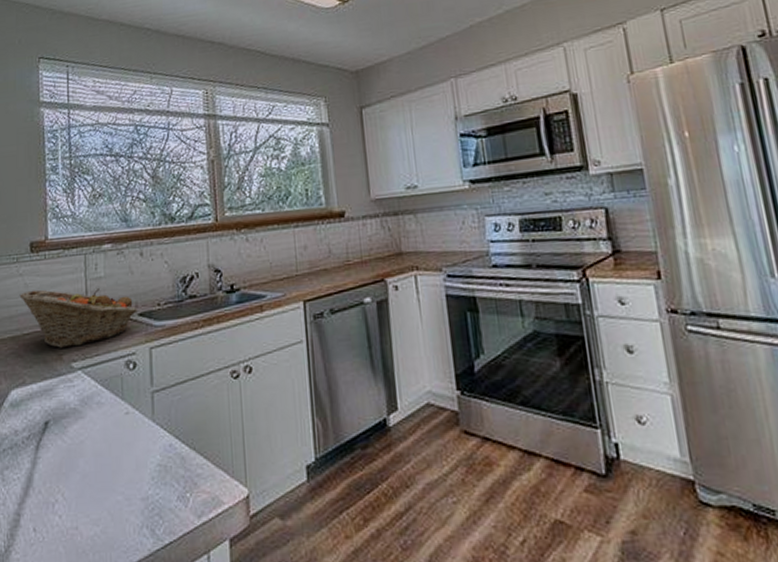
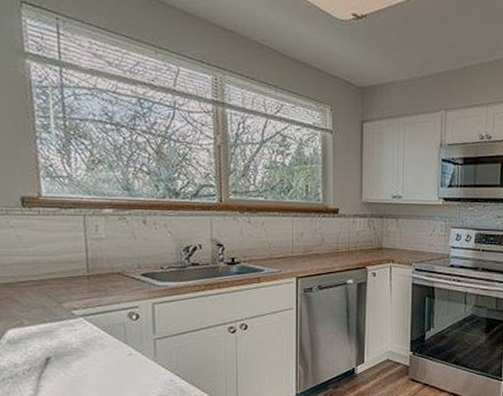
fruit basket: present [19,289,137,348] -> none [11,242,140,297]

